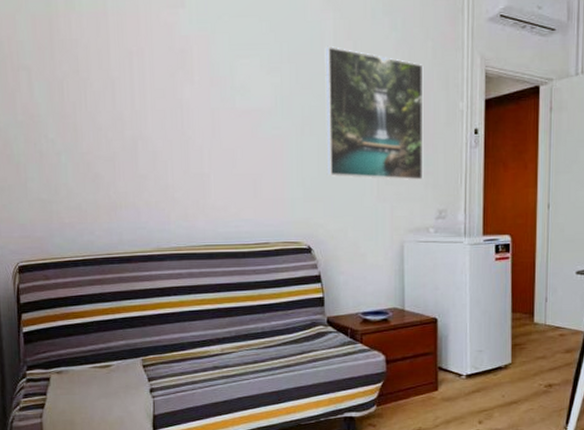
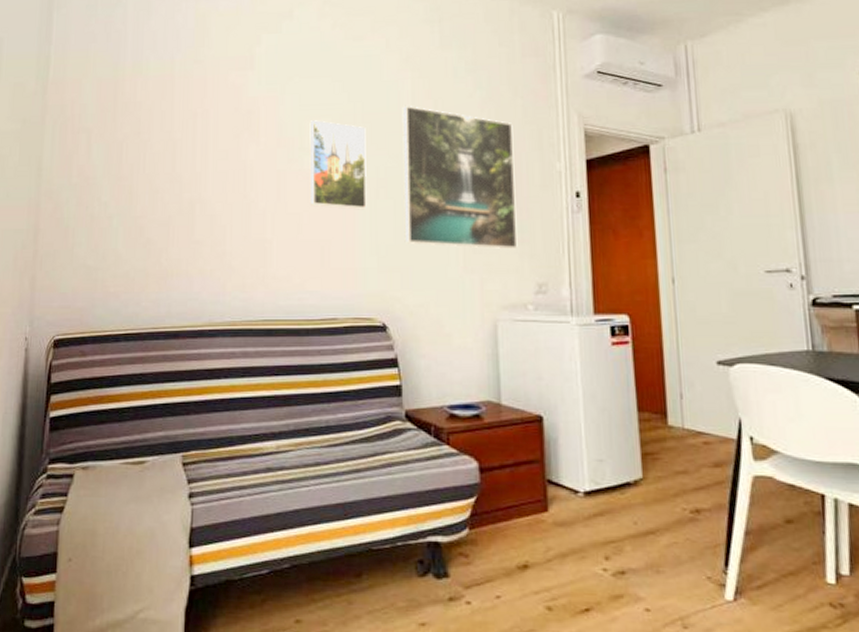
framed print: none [240,60,293,146] -> present [309,120,367,210]

